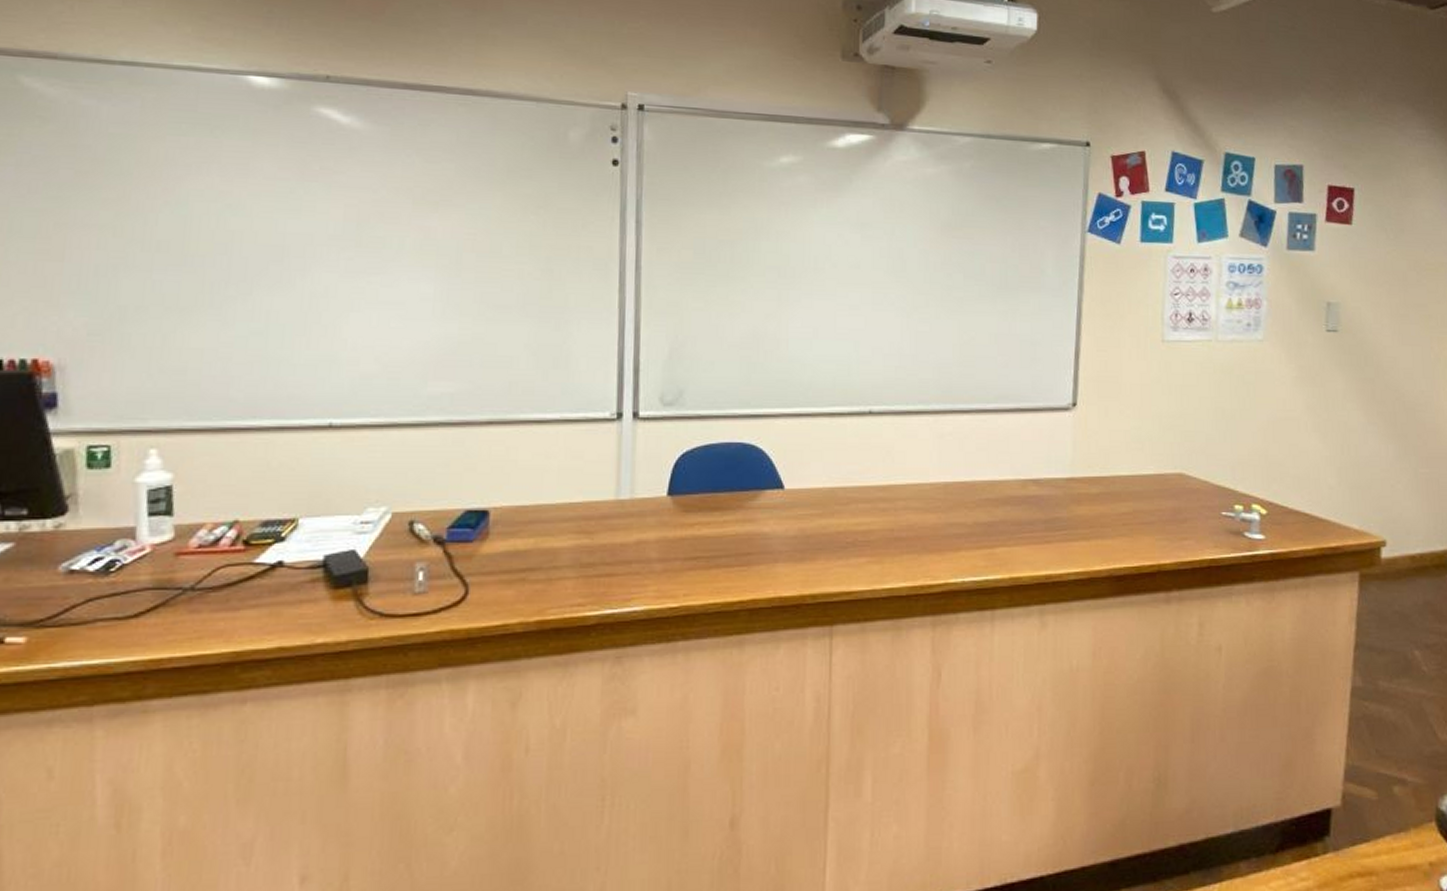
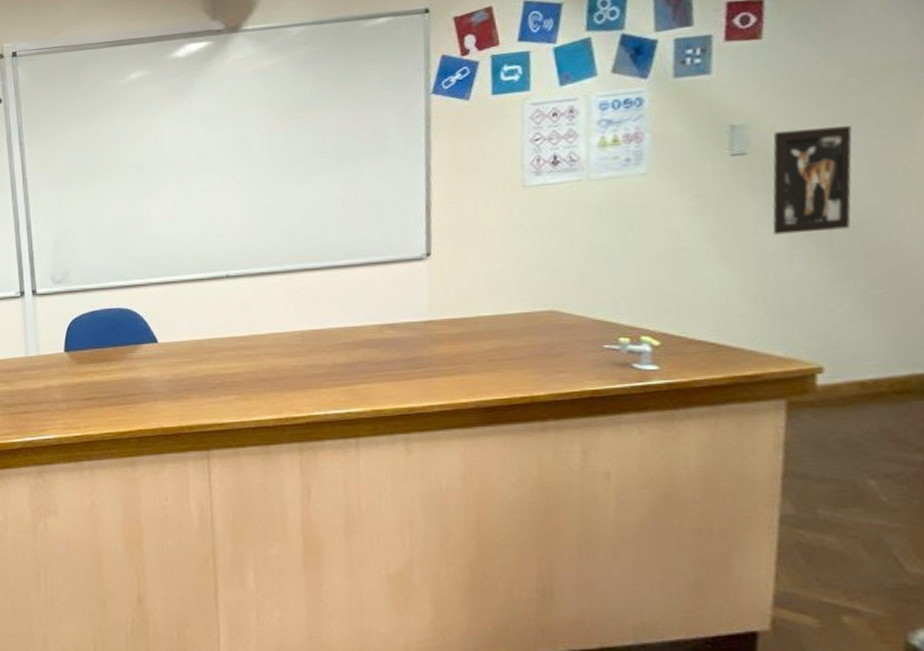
wall art: none [1354,313,1411,411] -> present [772,126,852,235]

